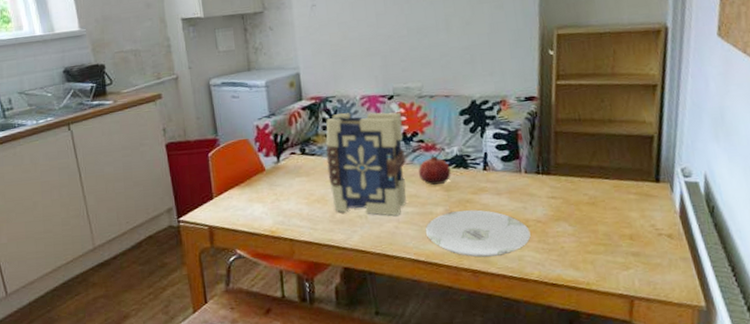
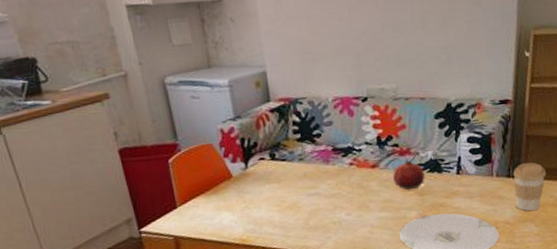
book: present [326,112,406,216] -> none [296,115,381,222]
coffee cup: none [542,159,578,210] -> present [513,162,546,211]

